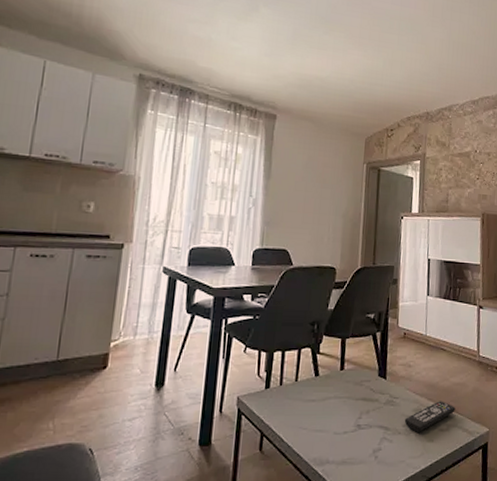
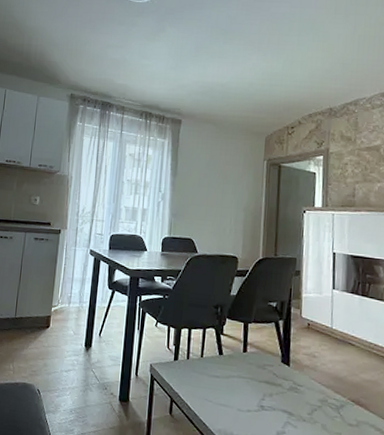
remote control: present [404,401,455,432] -> none [309,395,366,423]

